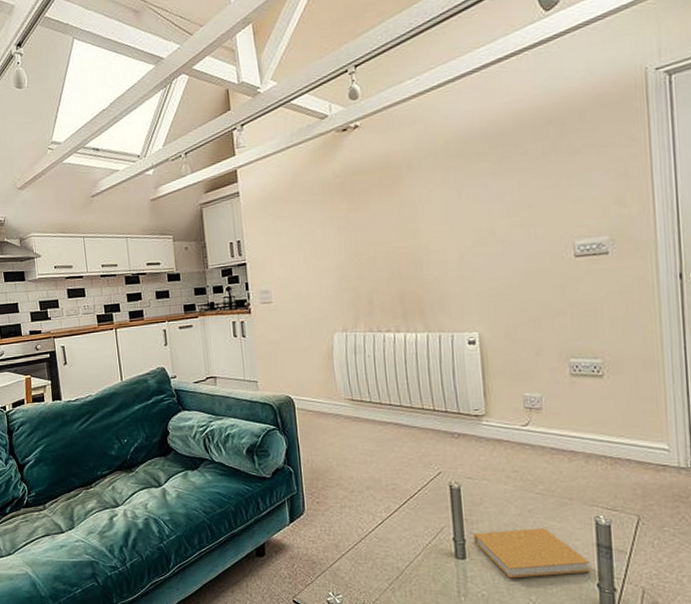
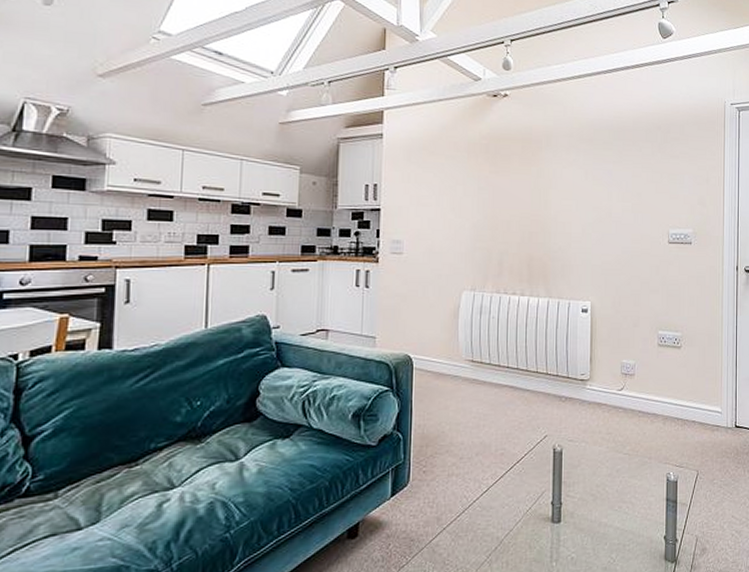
book: present [473,528,591,579] -> none [569,487,660,539]

